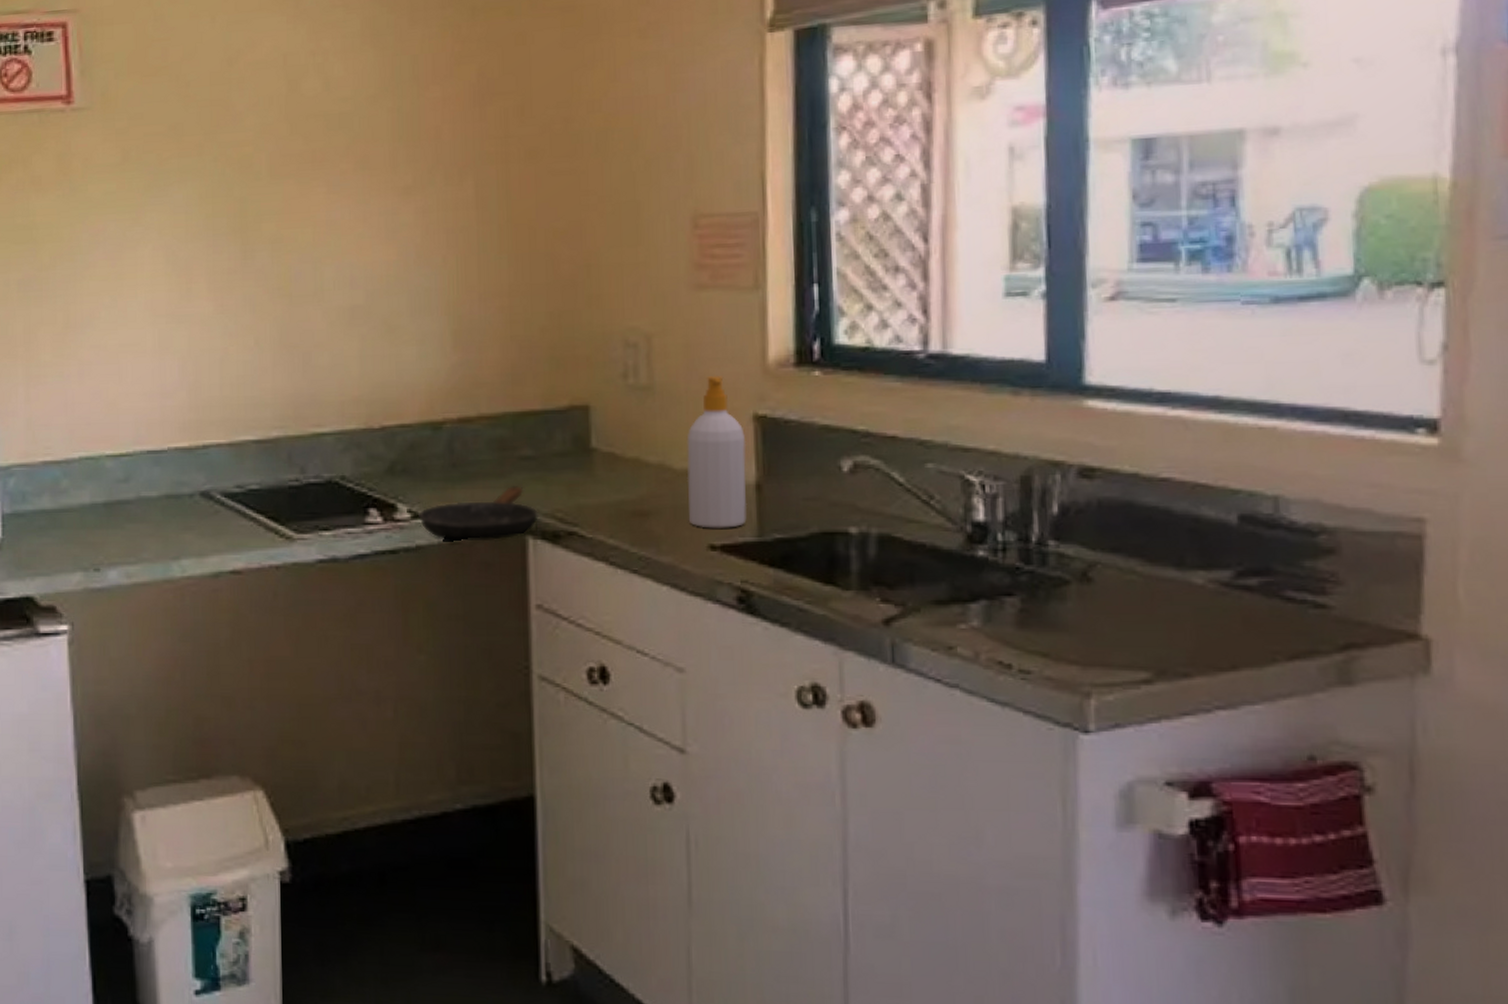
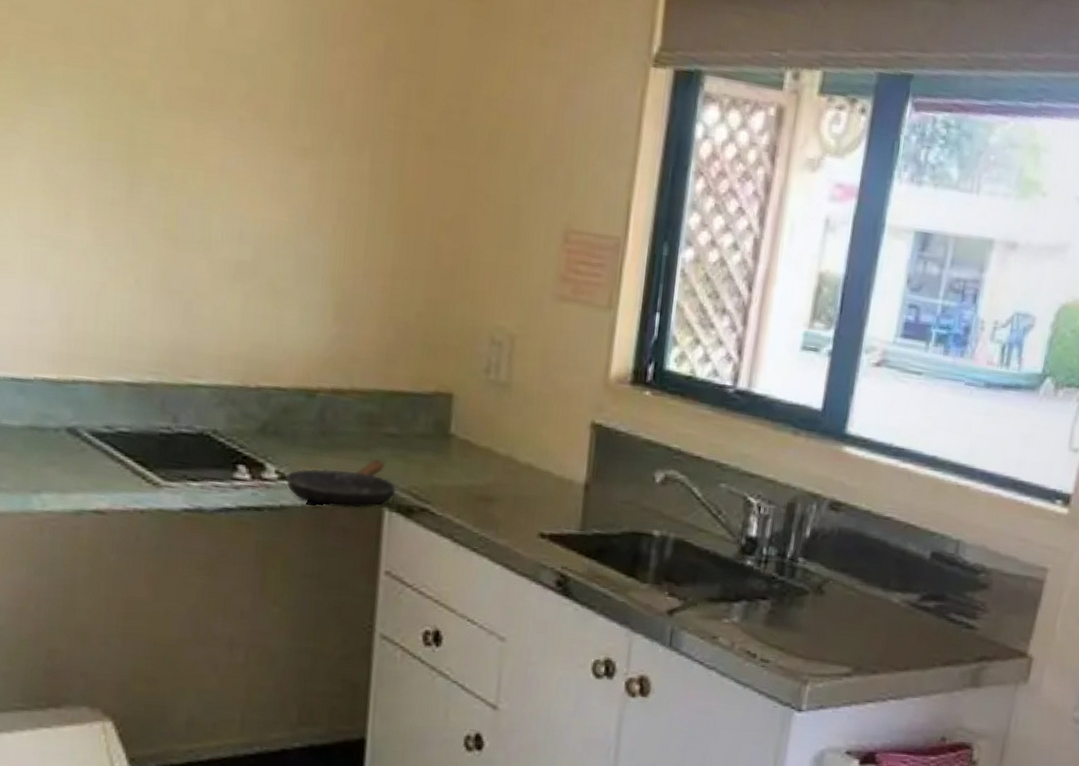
soap bottle: present [686,375,747,529] -> none [525,382,582,521]

